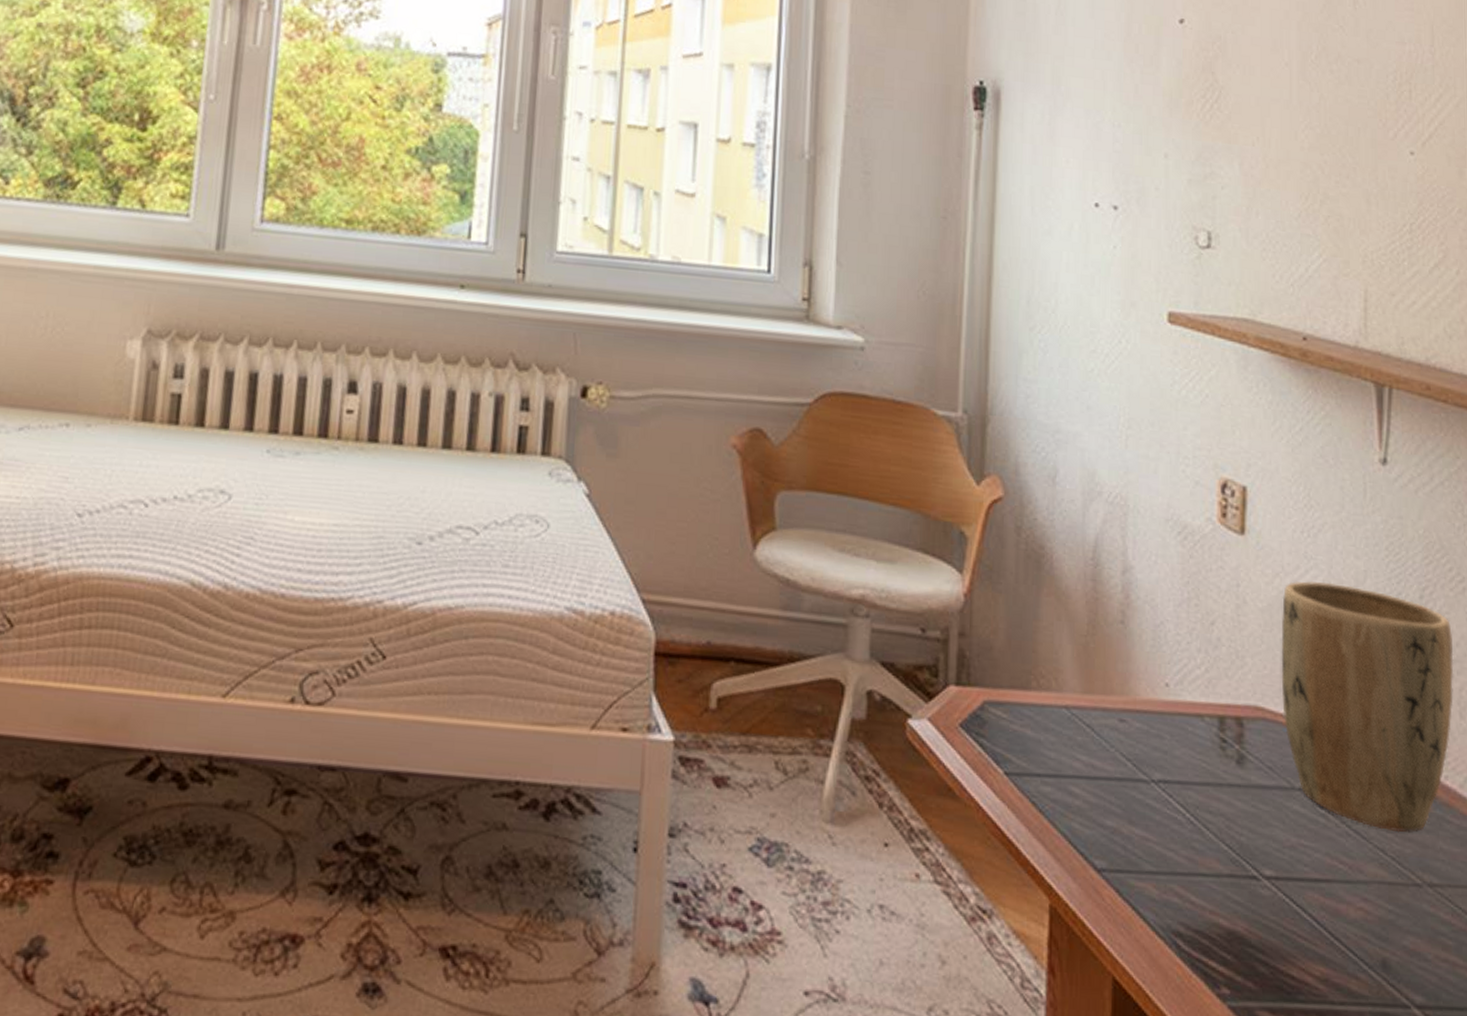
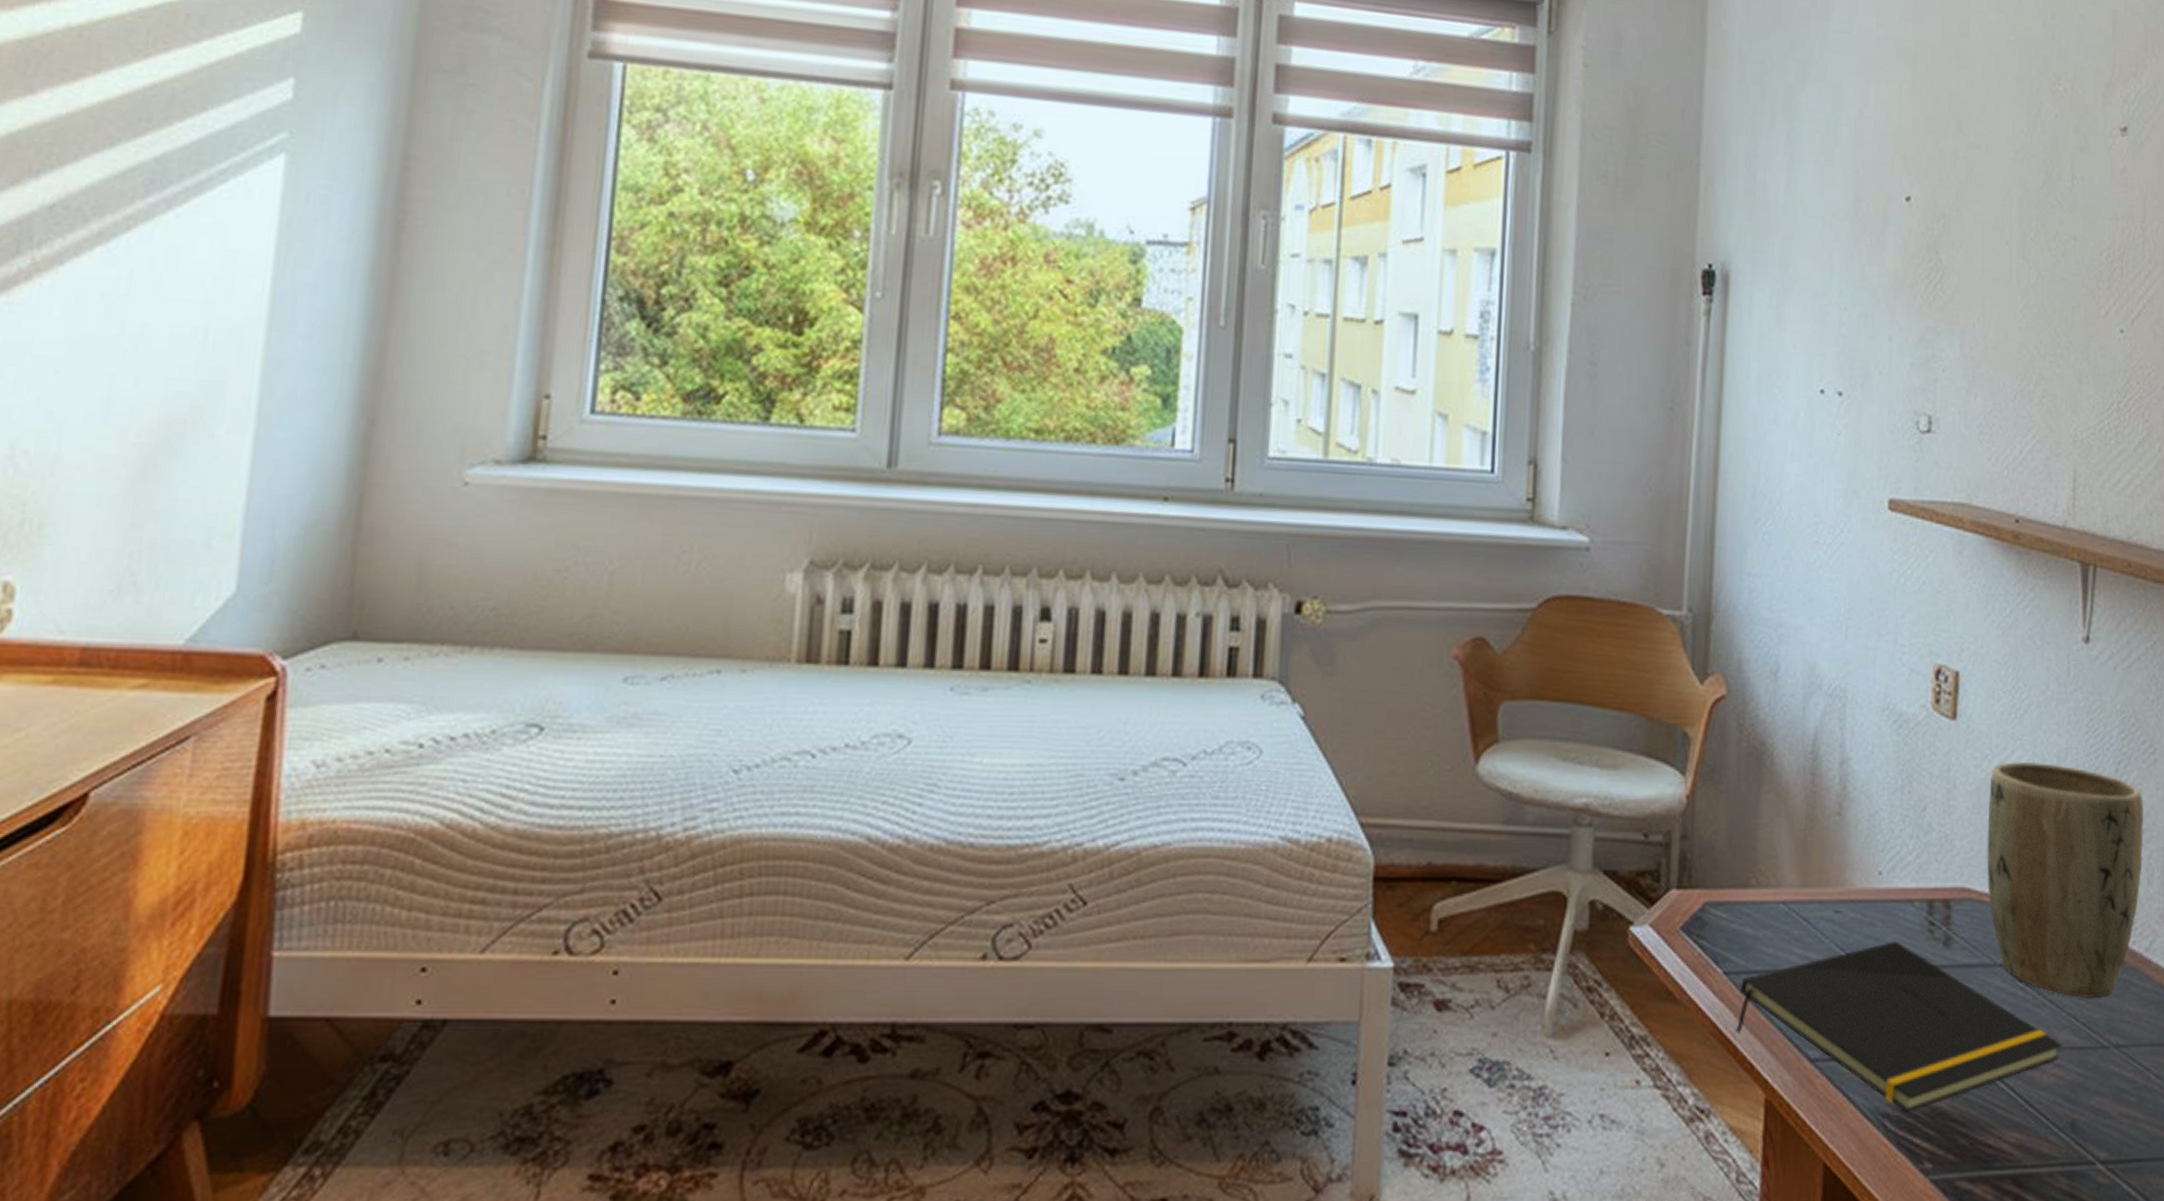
notepad: none [1018,755,1370,934] -> present [1735,942,2062,1113]

